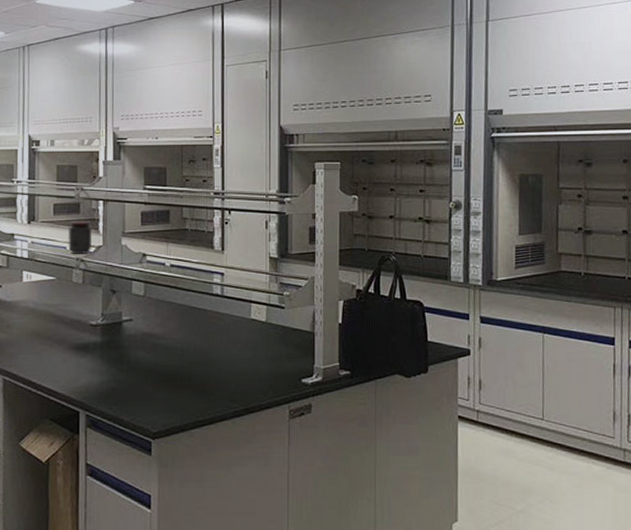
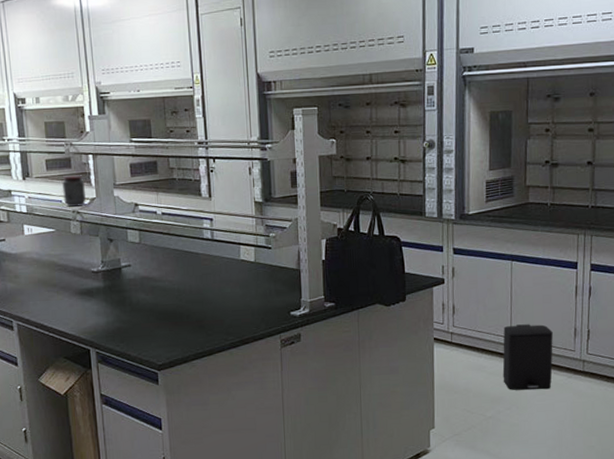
pedal bin: none [534,405,590,480] -> present [502,324,553,390]

